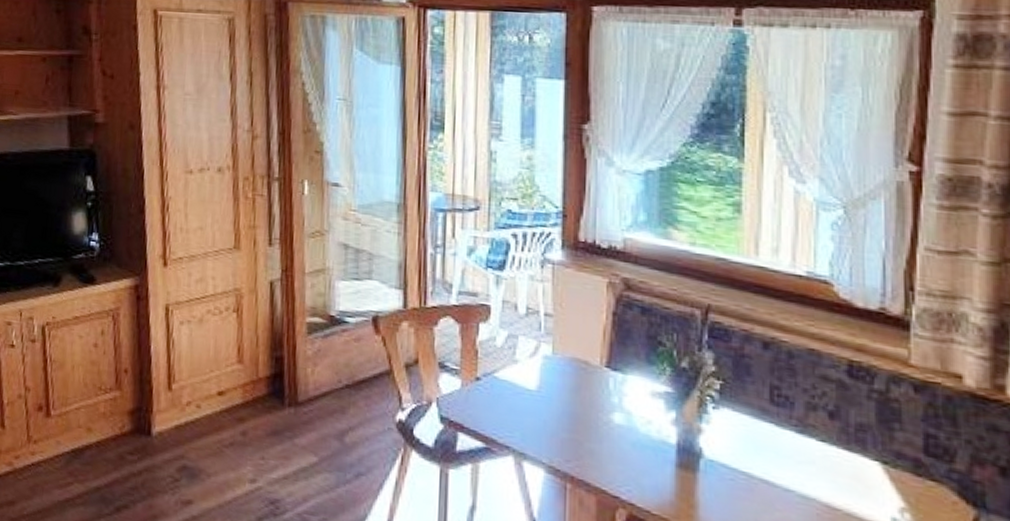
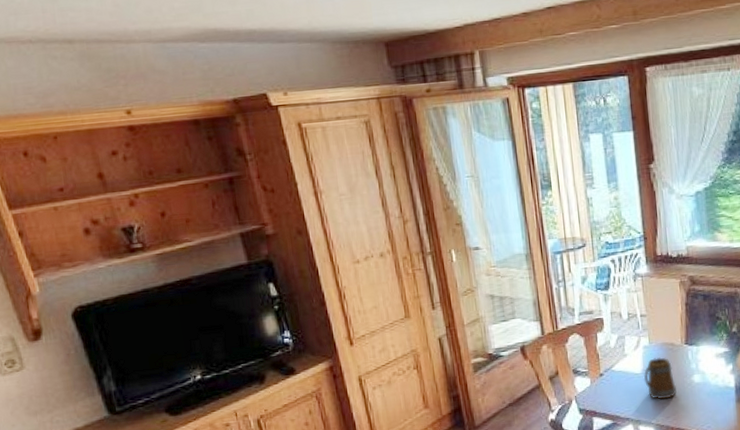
mug: none [538,375,585,435] -> present [643,357,677,399]

